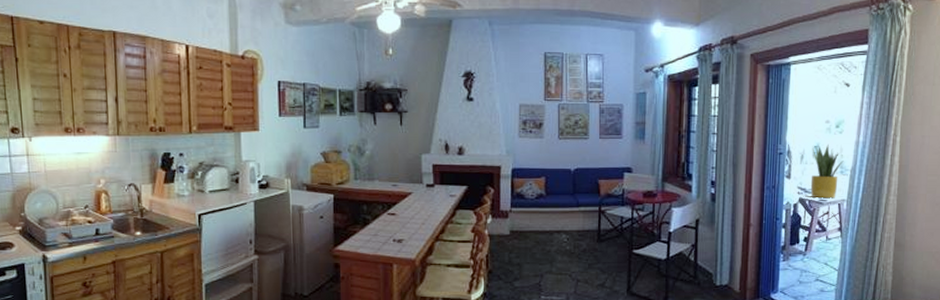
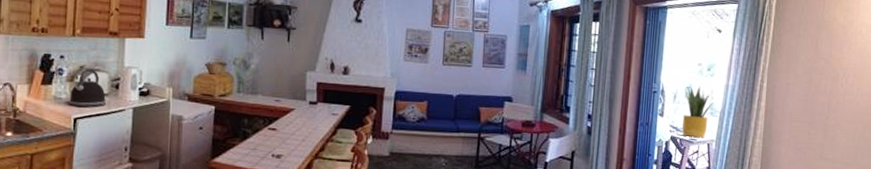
kettle: none [192,164,228,203] -> present [69,68,107,108]

